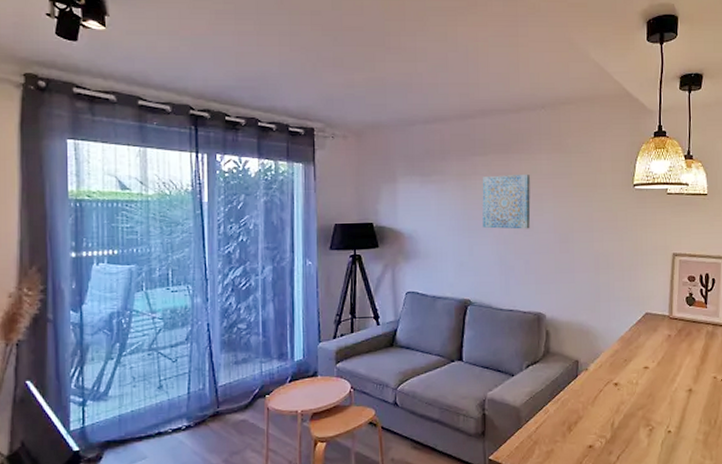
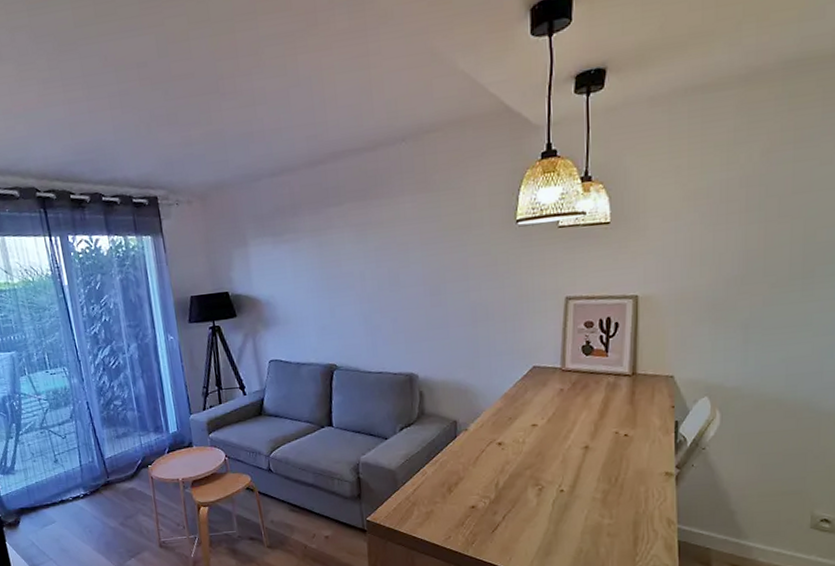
wall art: present [482,175,531,229] -> none [339,222,396,287]

